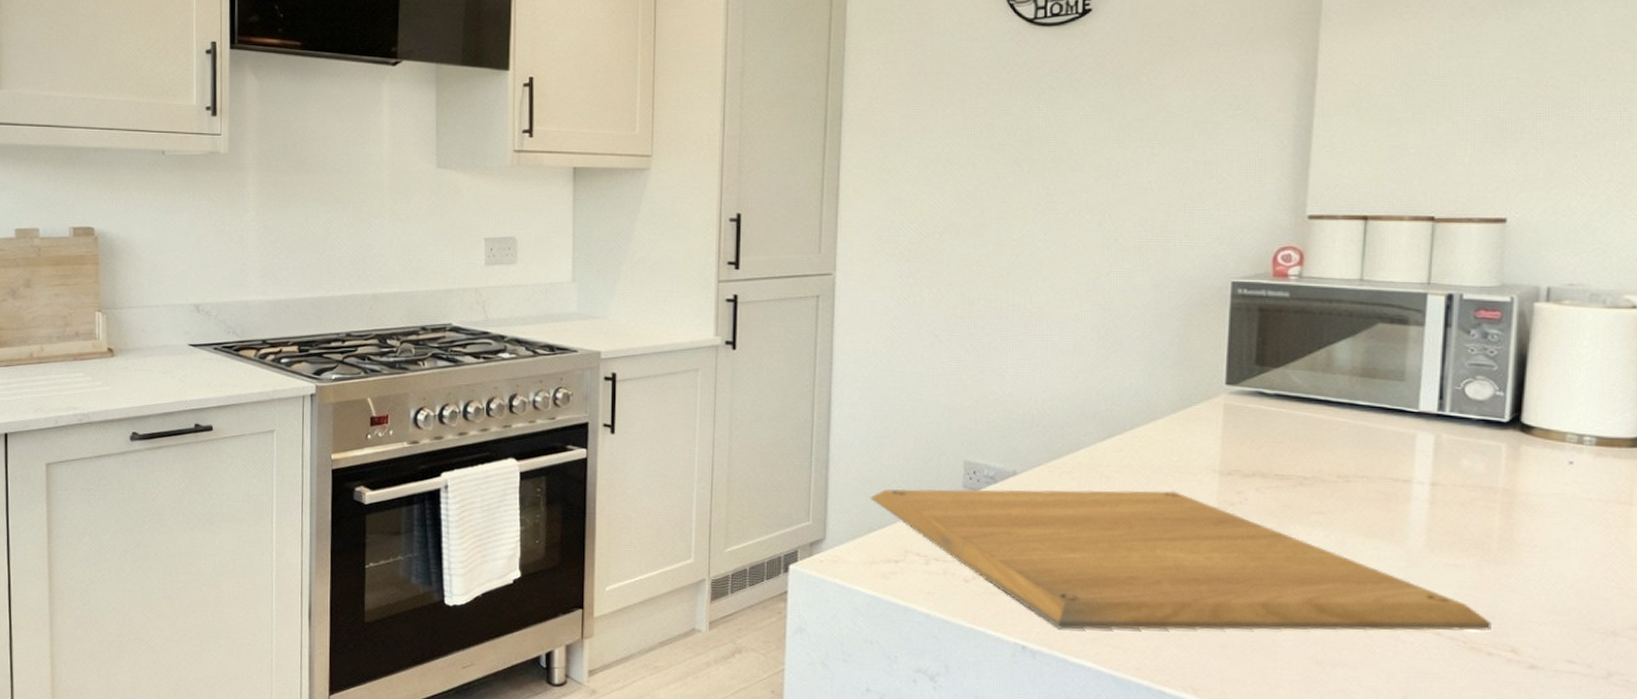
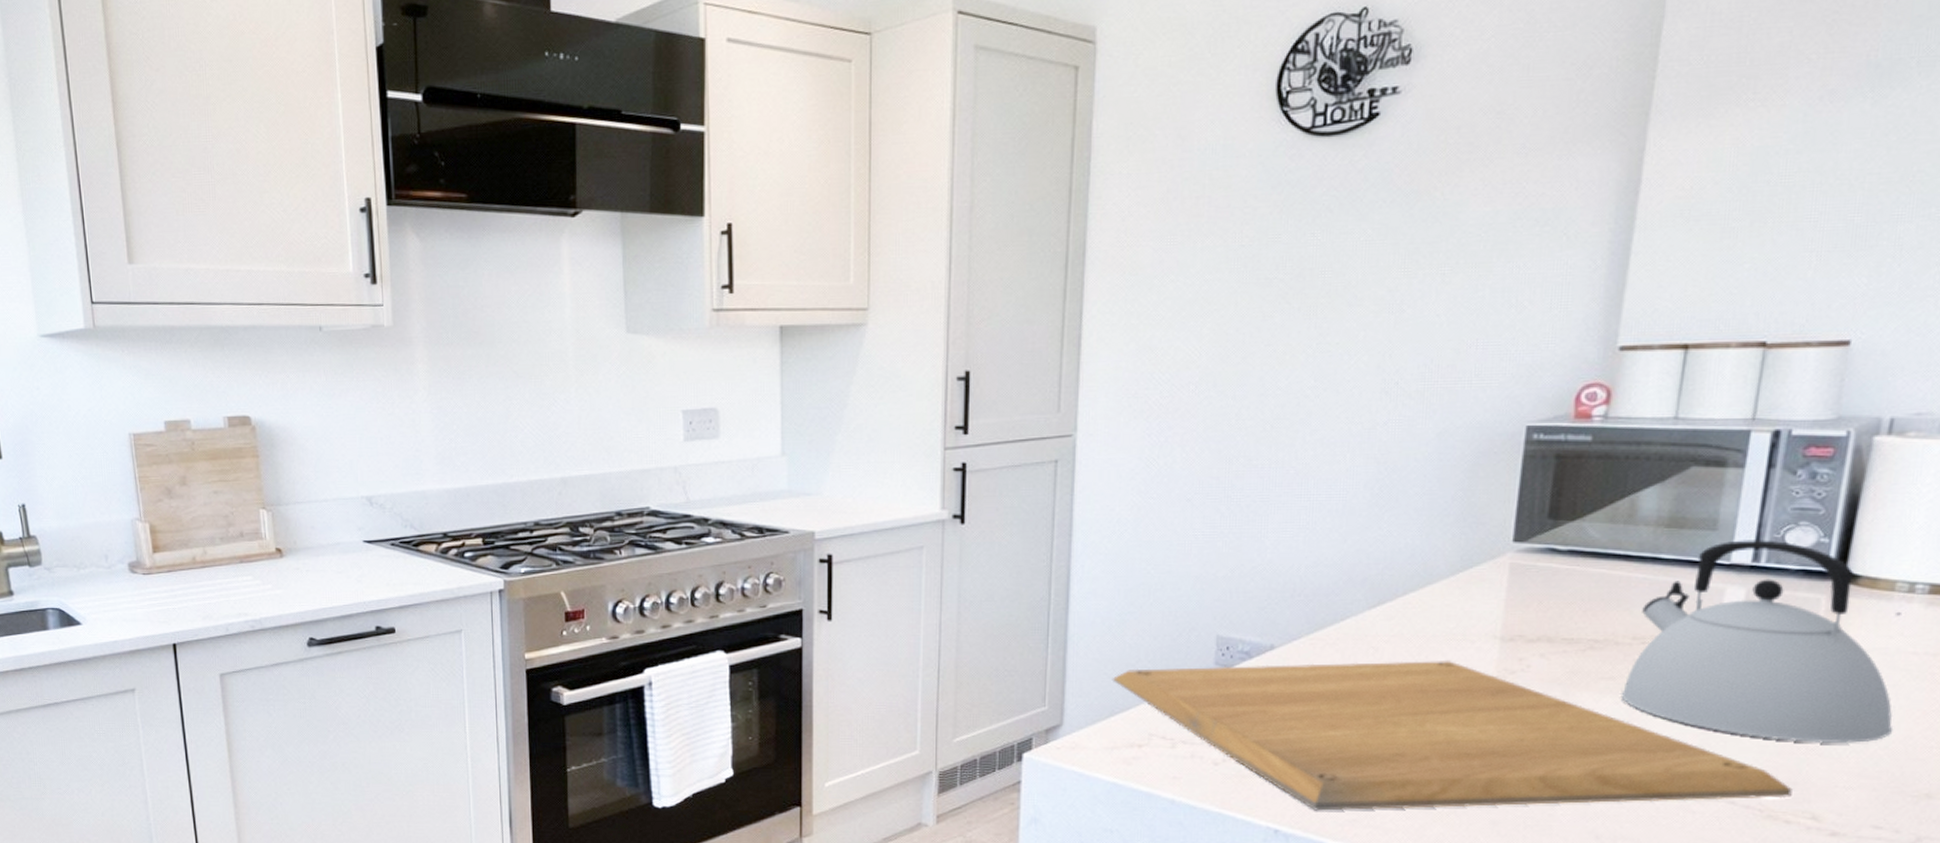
kettle: none [1330,390,1577,581] -> present [1620,540,1894,744]

